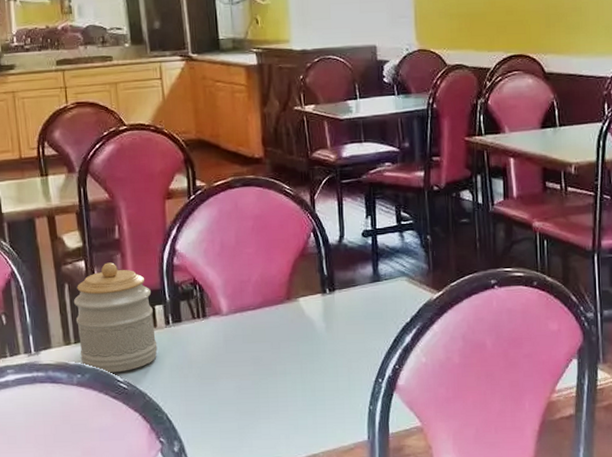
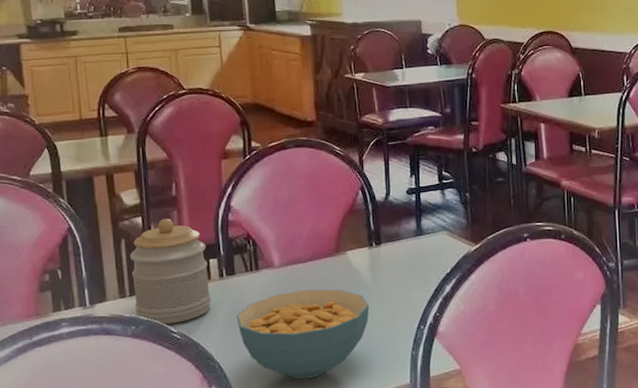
cereal bowl: none [184,338,323,434] -> present [237,289,370,380]

